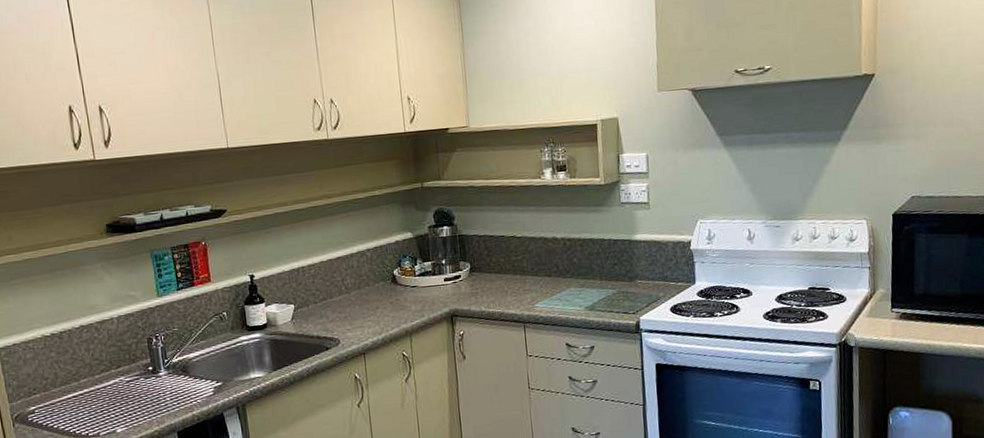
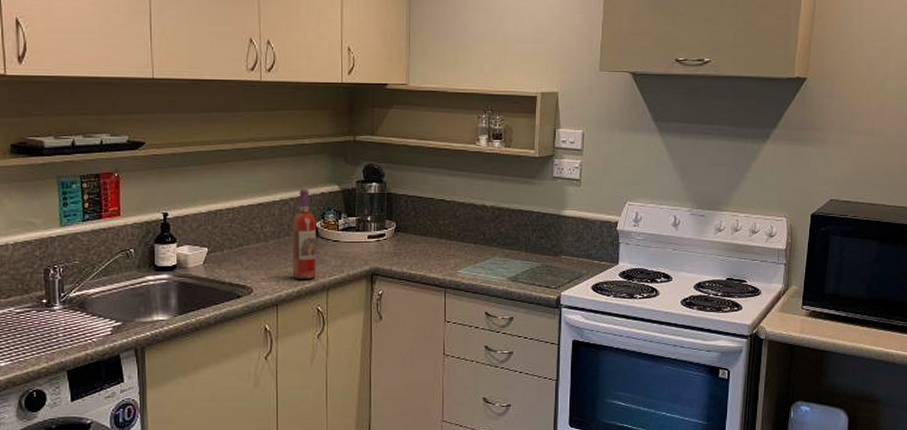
wine bottle: none [371,239,399,327] -> present [292,189,317,279]

